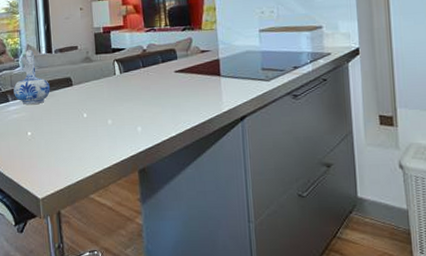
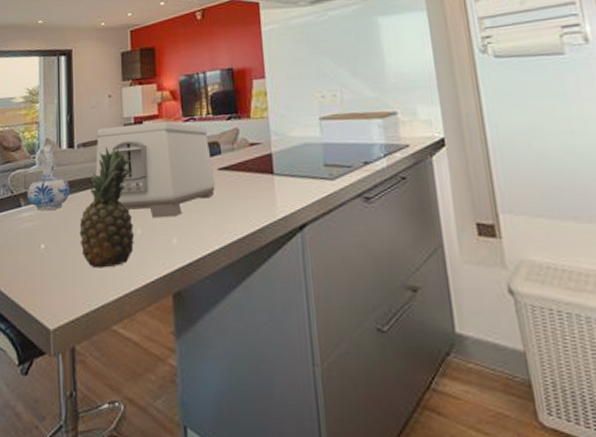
fruit: none [59,52,106,151] -> present [79,146,135,269]
toaster: none [71,31,172,112] -> present [95,121,215,219]

